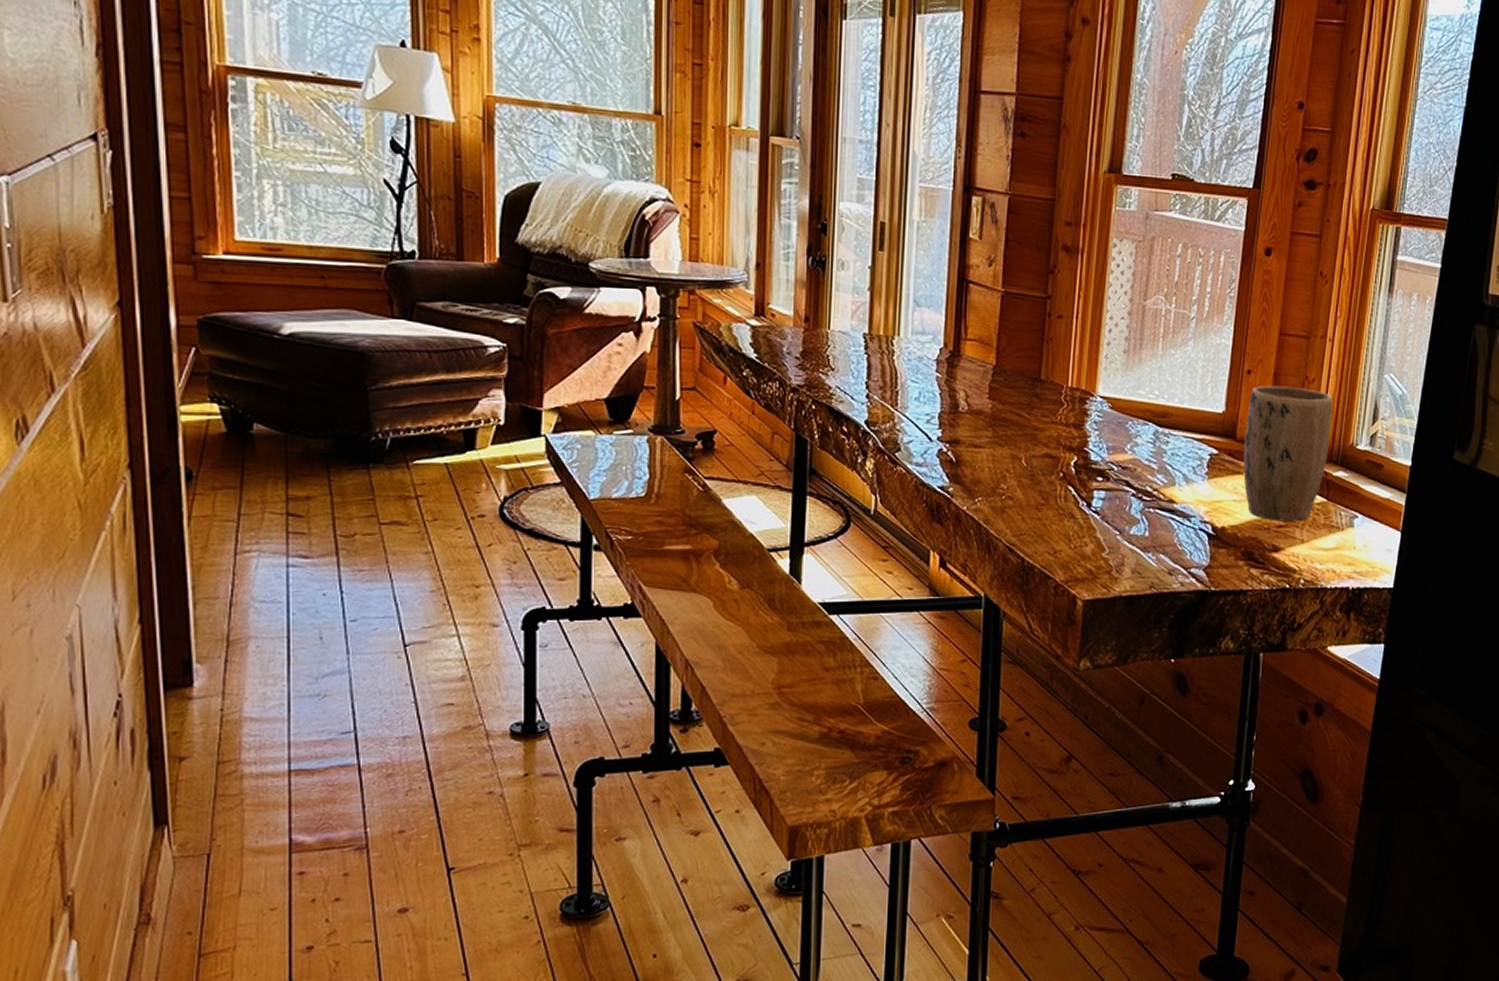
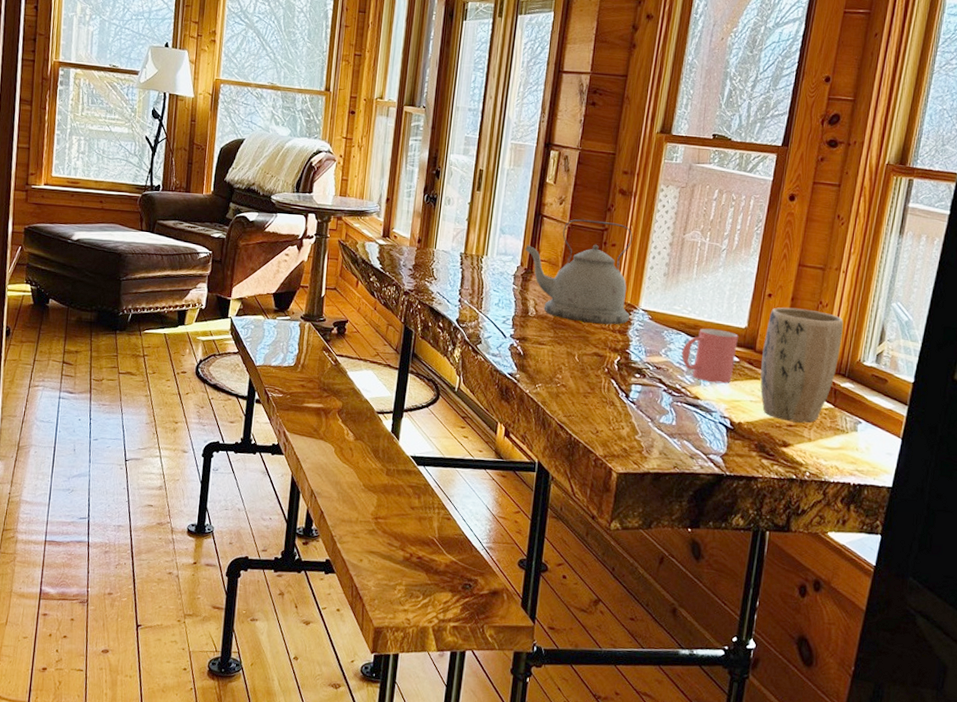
kettle: none [947,284,1085,418] -> present [524,219,633,325]
mug: none [1150,415,1216,482] -> present [681,328,738,384]

